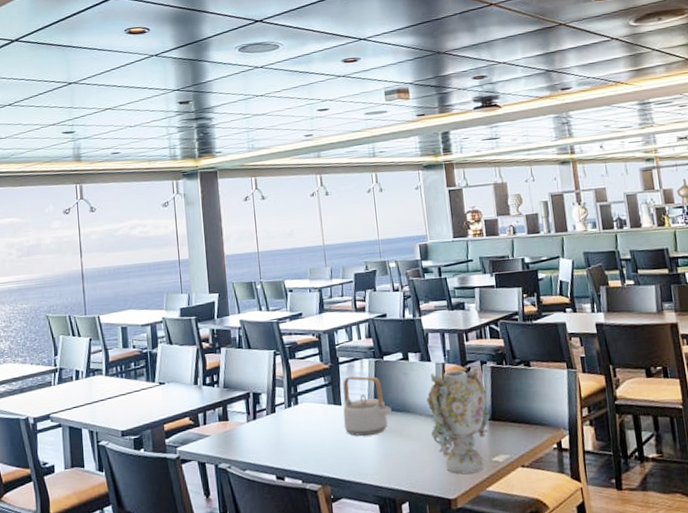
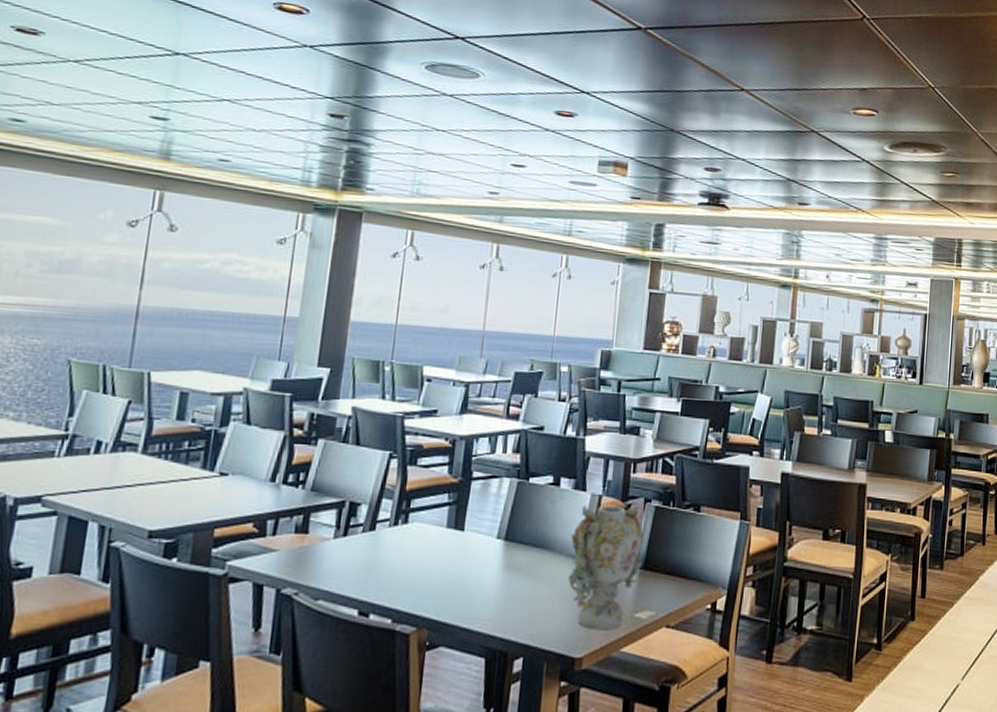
teapot: present [343,376,392,437] -> none [461,496,526,573]

